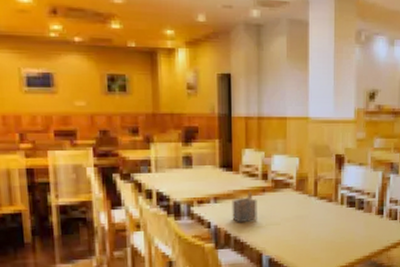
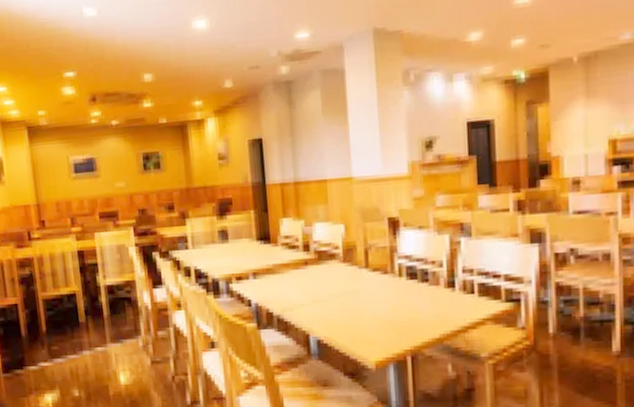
napkin holder: present [232,191,257,223] -> none [272,264,301,301]

